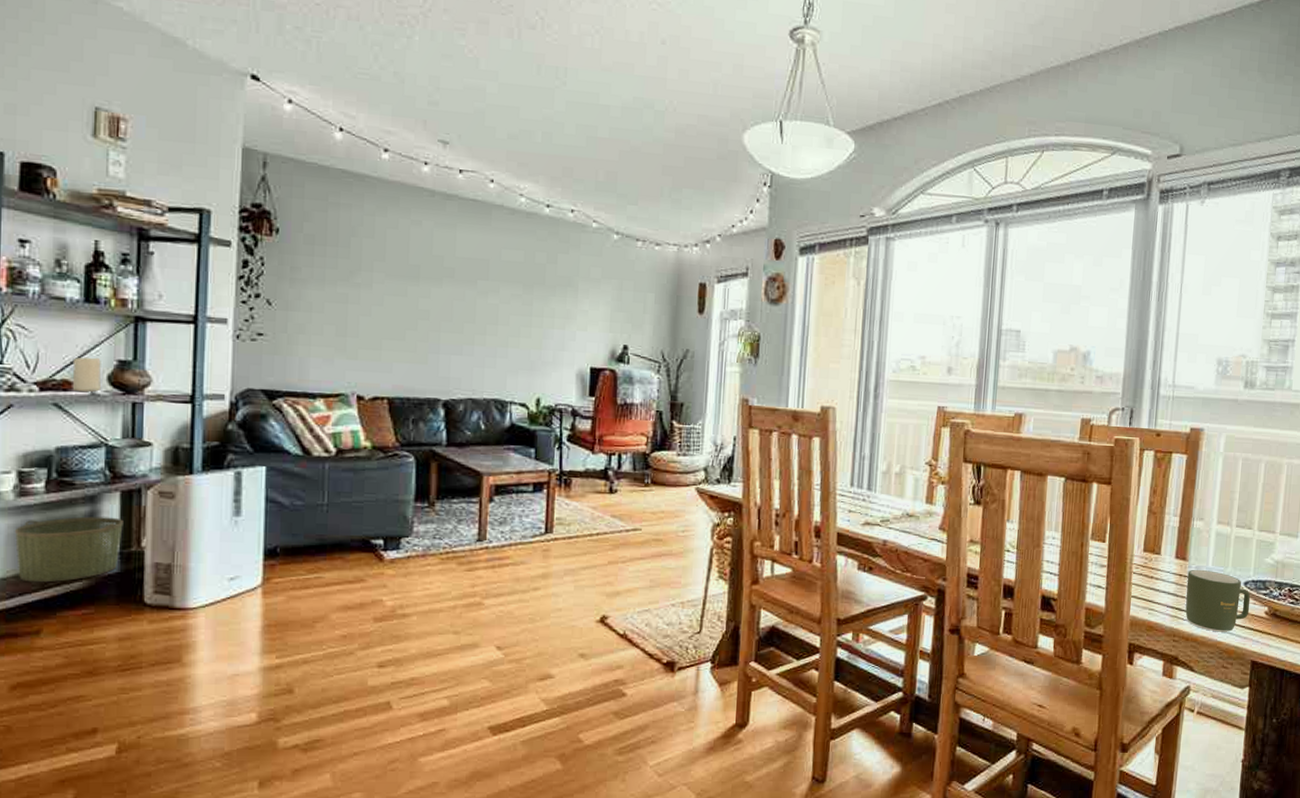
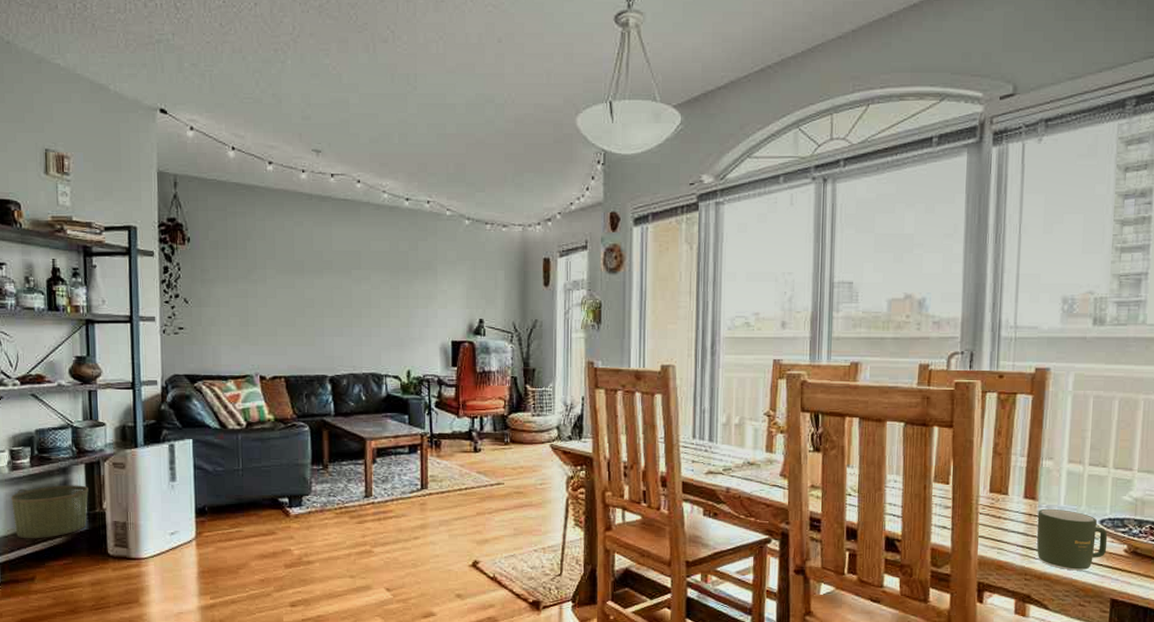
candle: present [72,357,102,393] -> none [43,355,66,384]

